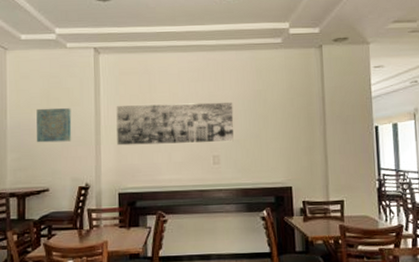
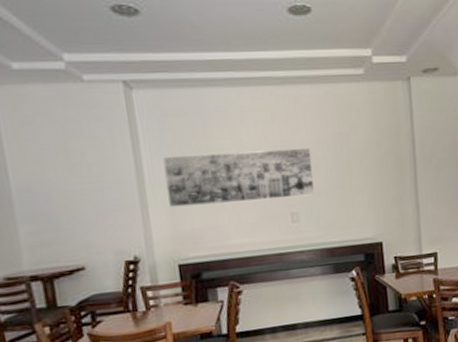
wall art: present [36,108,72,143] -> none [51,163,108,210]

